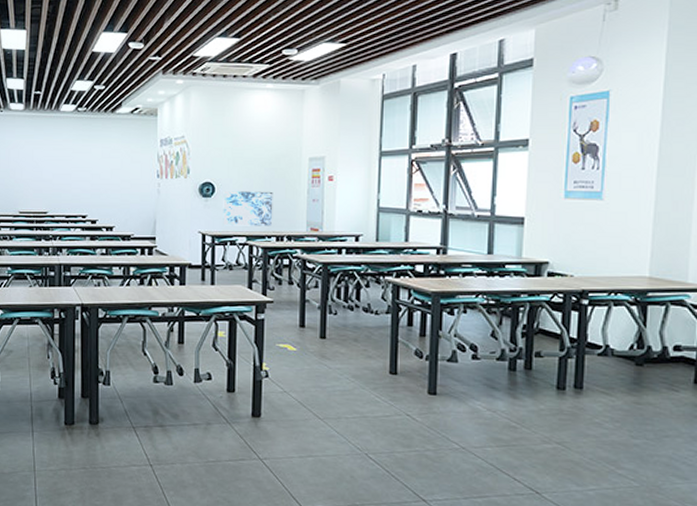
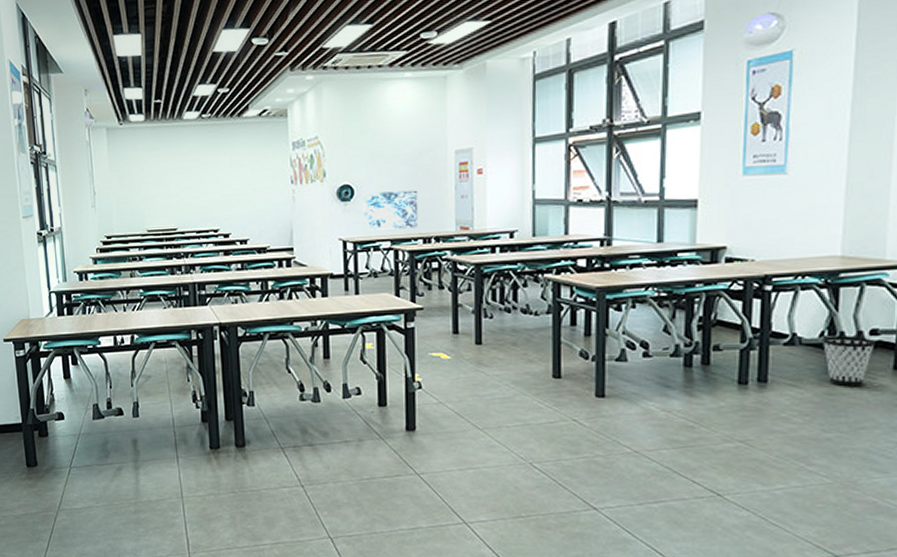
wastebasket: none [632,349,678,397] -> present [823,336,875,386]

